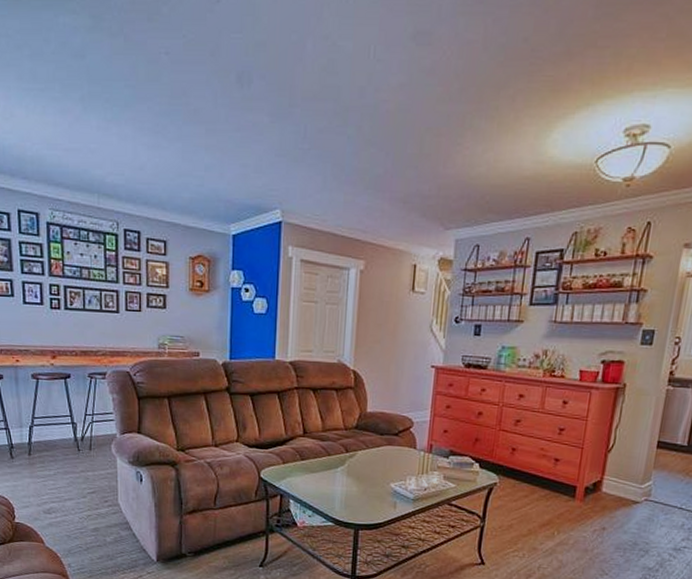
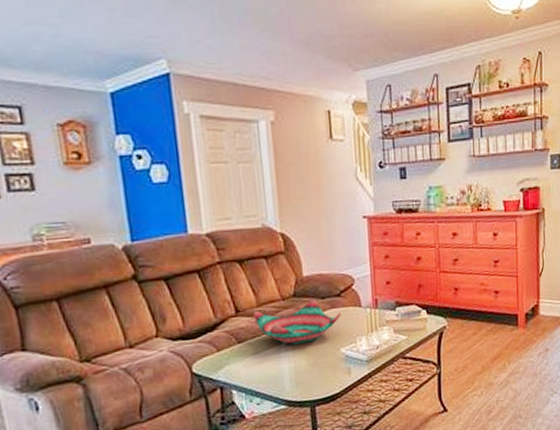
decorative bowl: none [318,434,396,472] -> present [253,299,341,345]

